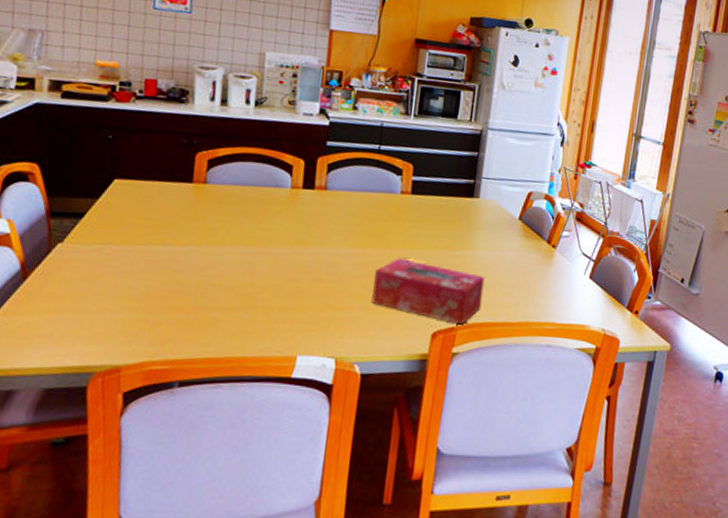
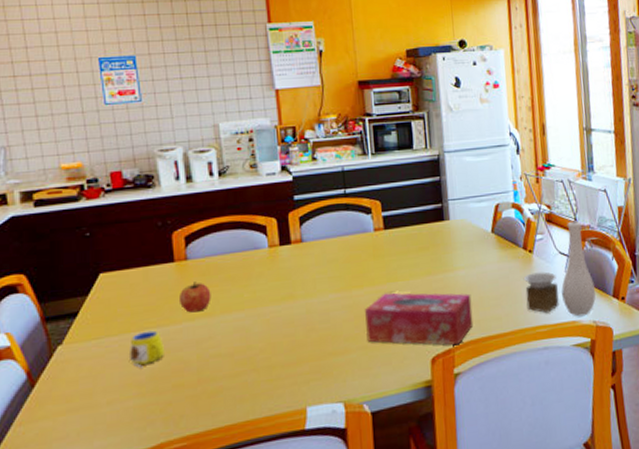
mug: none [128,246,166,284] -> present [130,330,166,369]
fruit: none [189,207,224,238] -> present [178,282,211,313]
vase: none [538,224,611,322] -> present [523,220,596,317]

